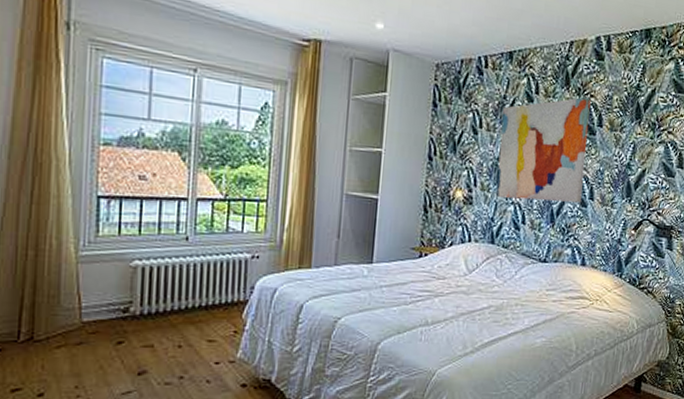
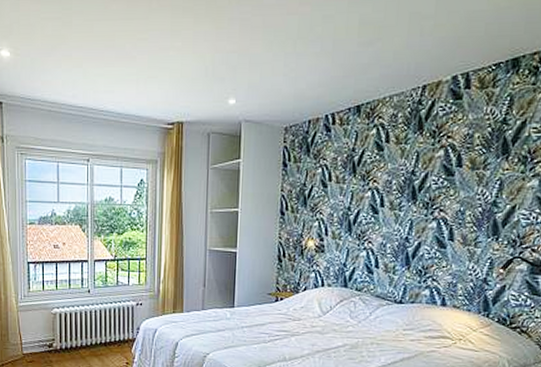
wall art: present [496,97,591,203] -> none [347,138,448,245]

